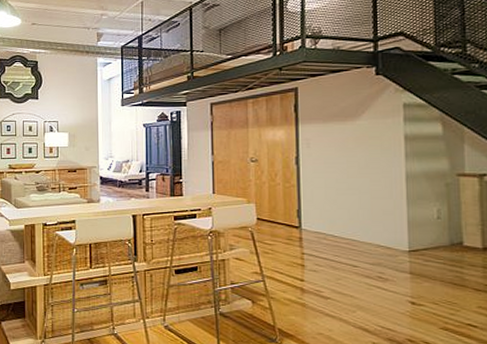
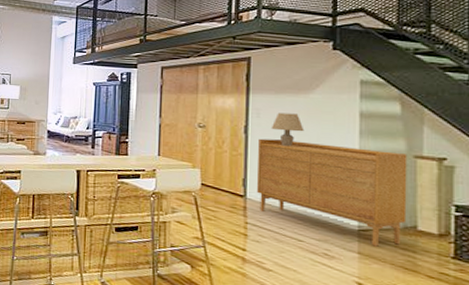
sideboard: none [310,168,453,265] -> present [257,138,408,247]
table lamp: none [321,141,353,175] -> present [271,112,304,147]

